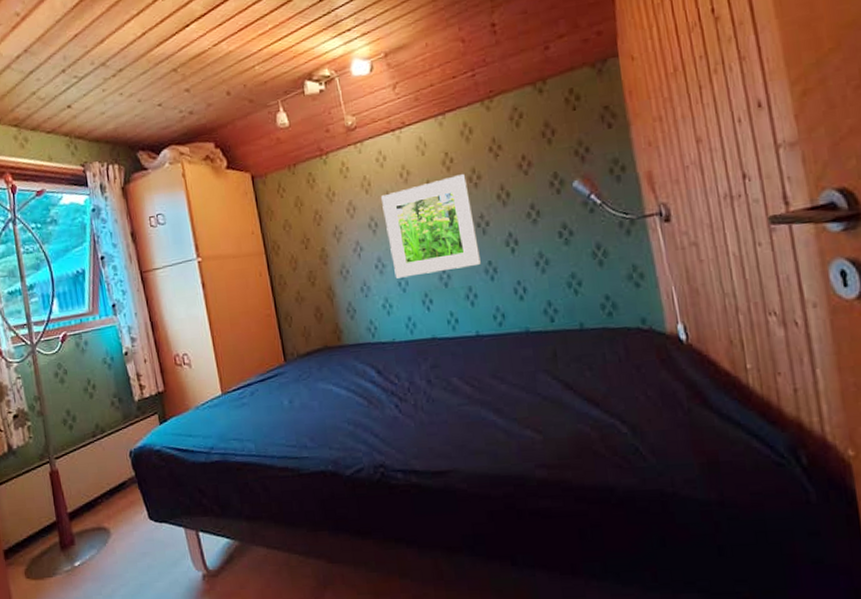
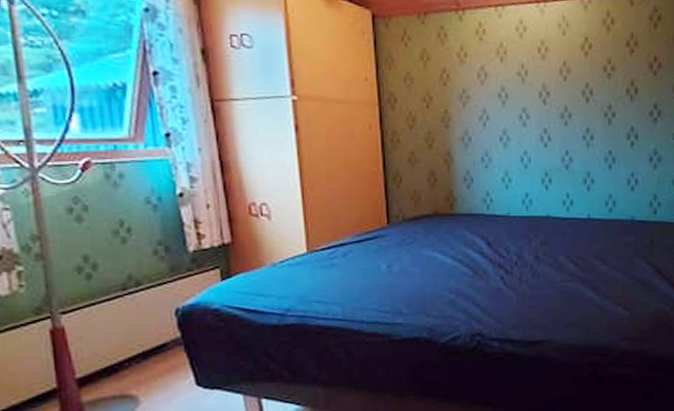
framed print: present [381,174,481,278] -> none [516,62,603,154]

